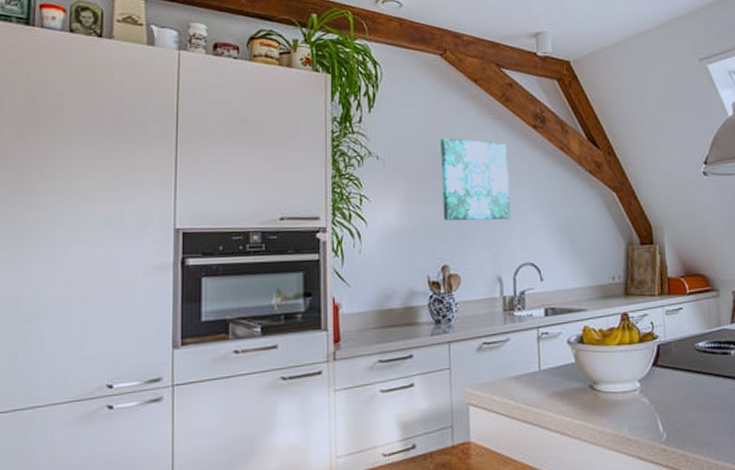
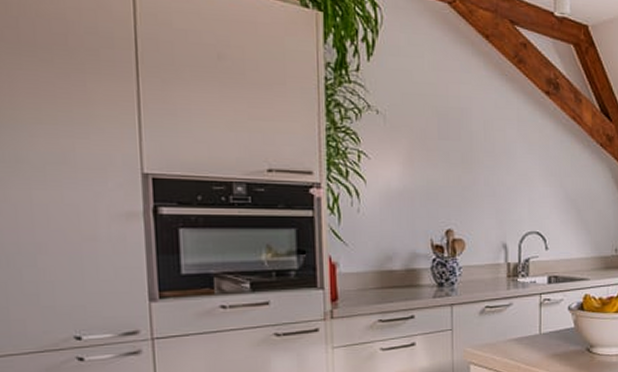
wall art: present [441,138,511,221] -> none [447,96,519,187]

